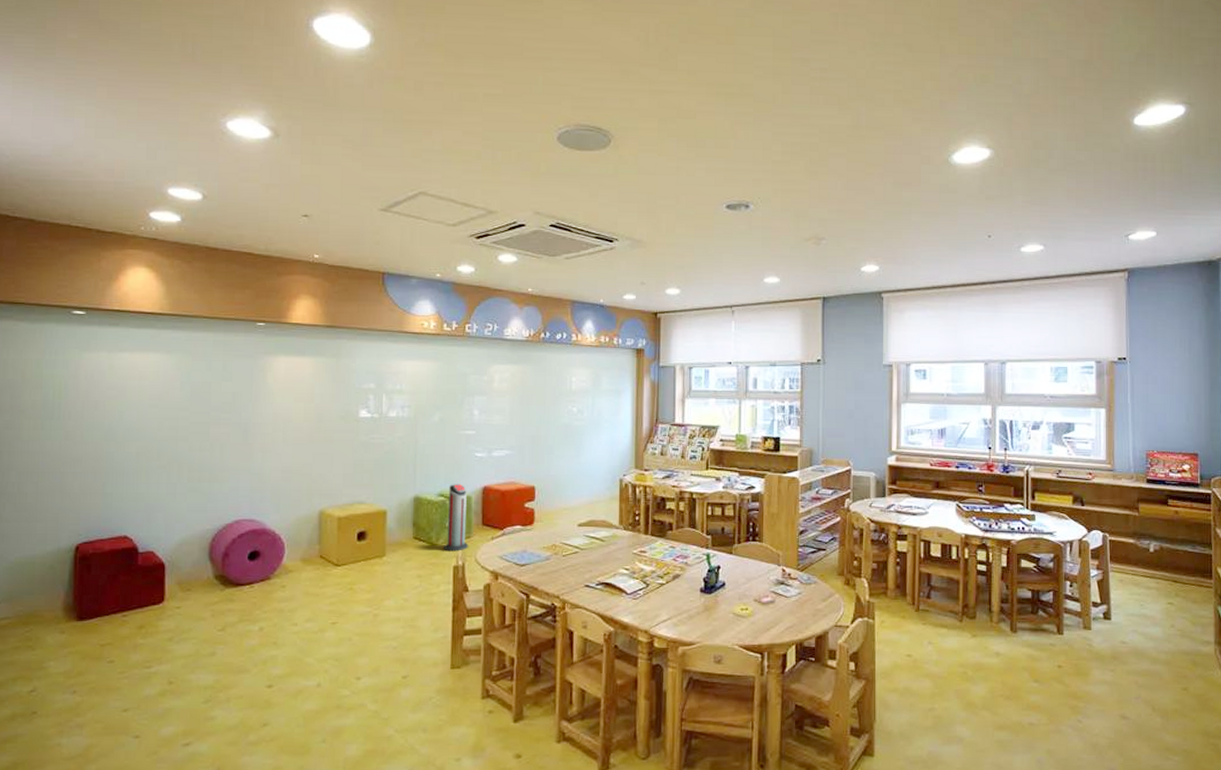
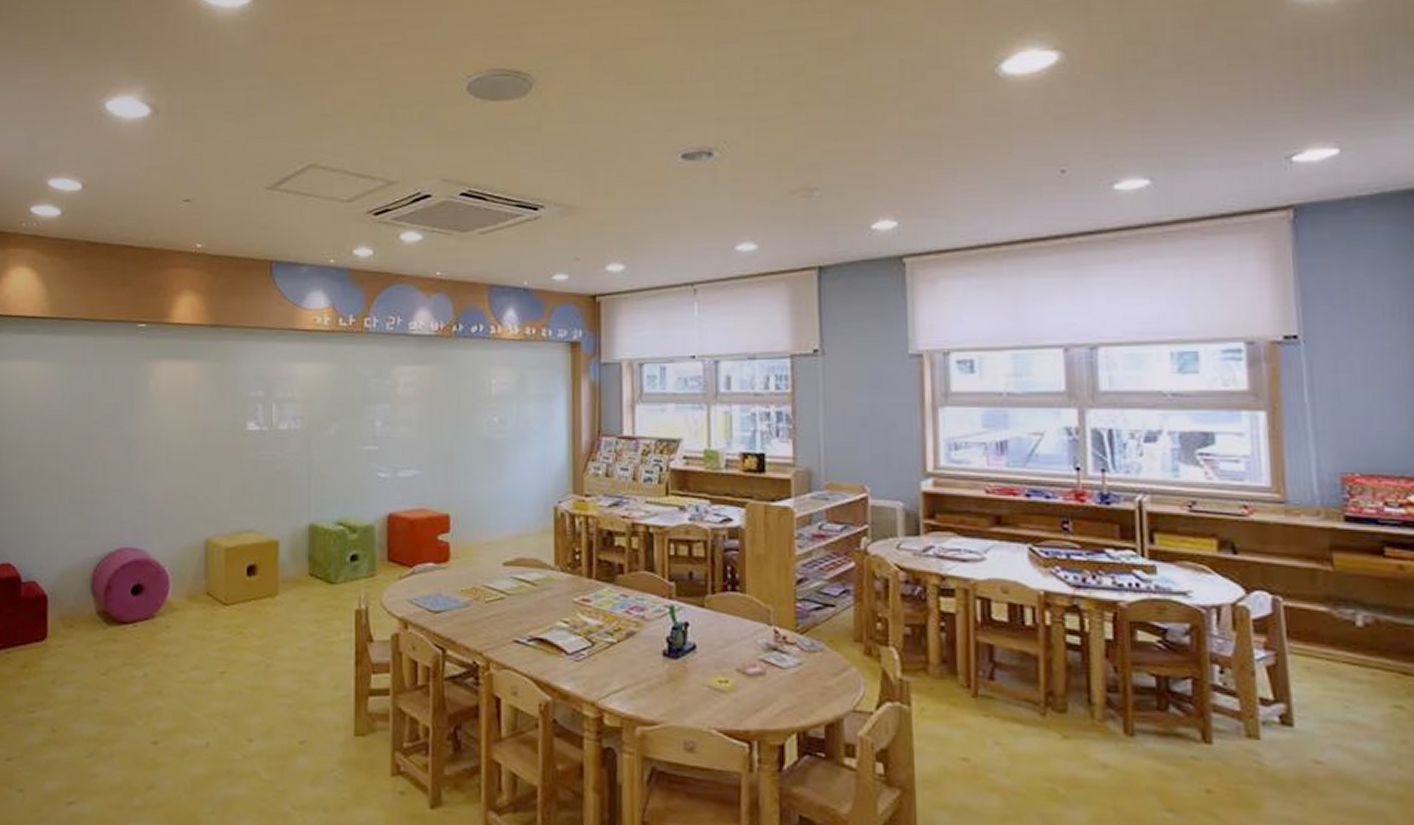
air purifier: present [443,484,468,551] -> none [343,510,372,592]

